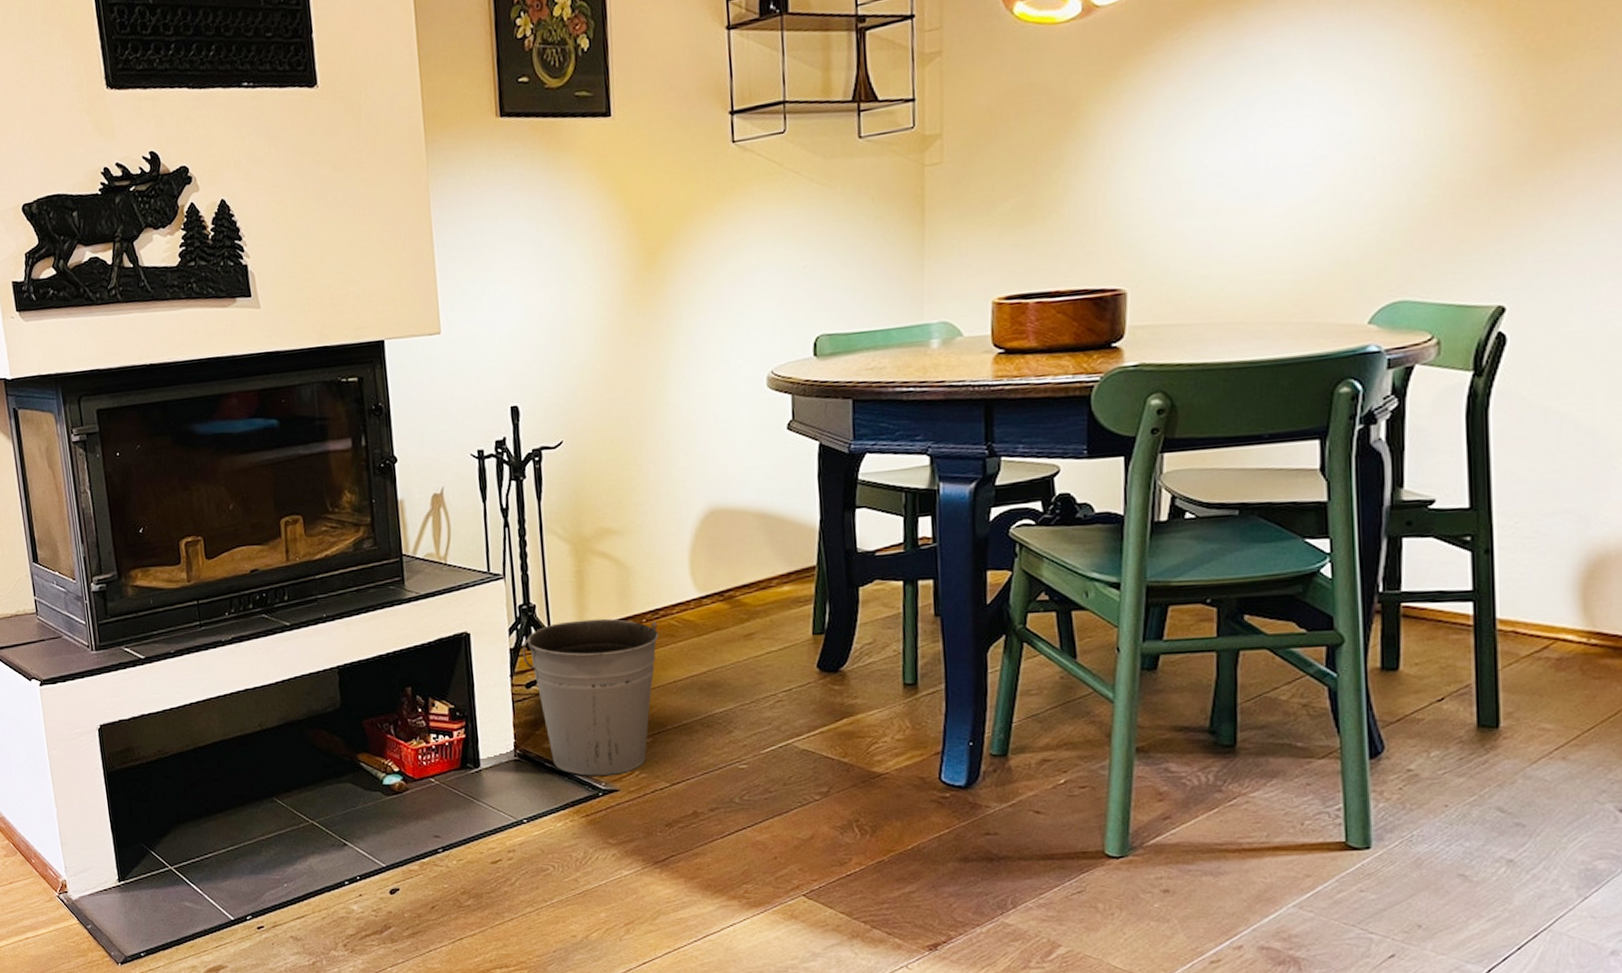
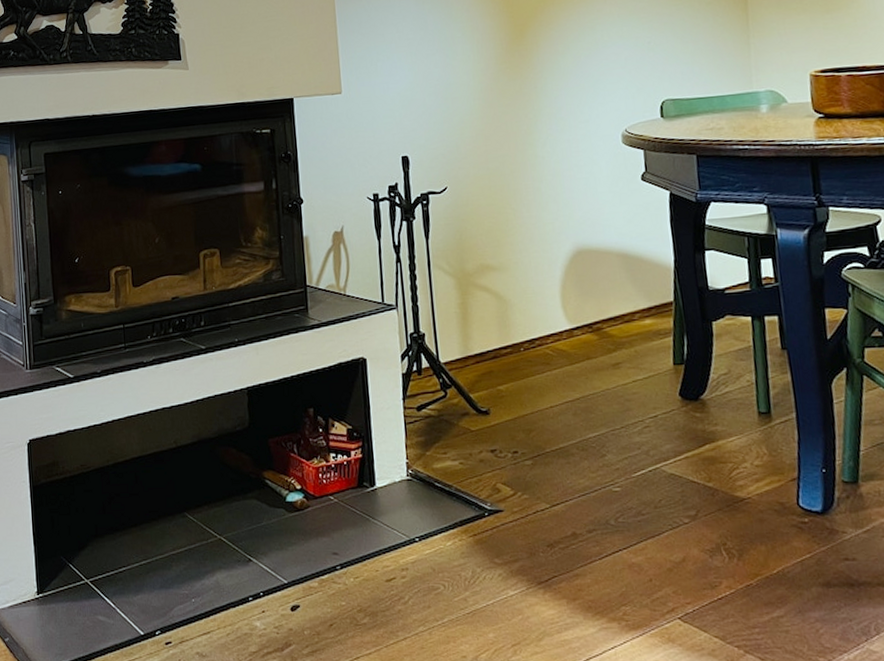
bucket: present [522,618,660,776] -> none [413,347,536,496]

